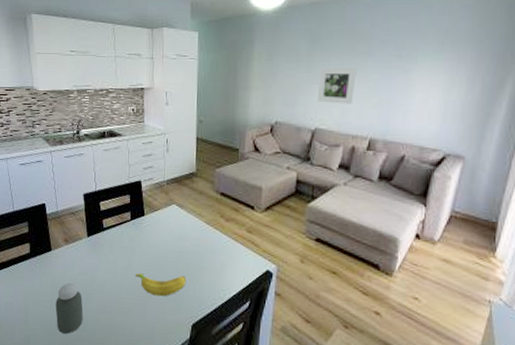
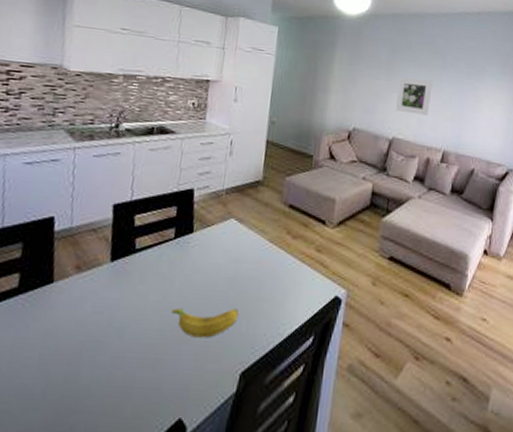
jar: present [55,282,83,334] -> none [43,326,91,405]

